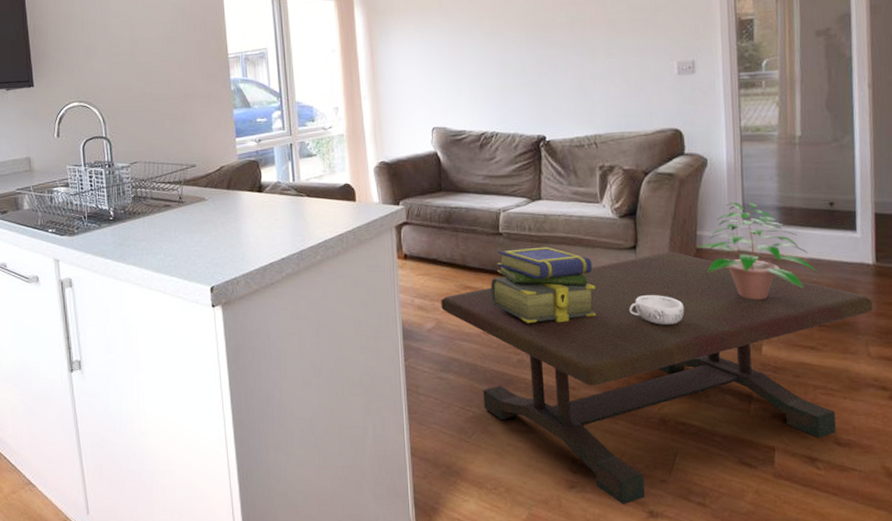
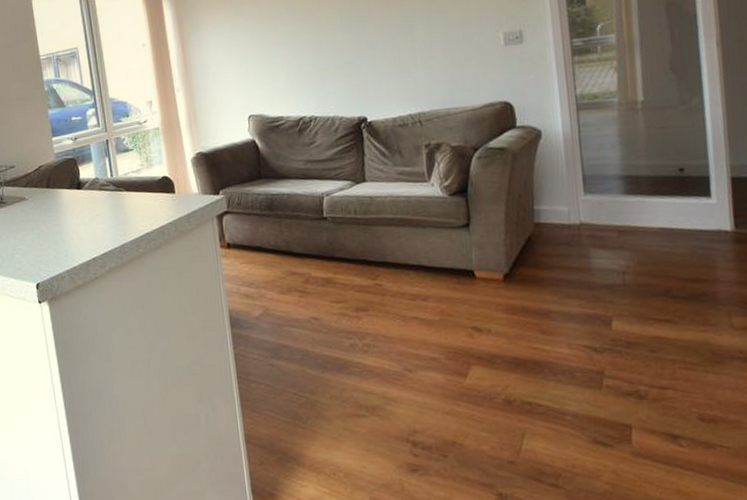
coffee table: present [441,252,872,505] -> none [267,228,734,488]
stack of books: present [490,246,596,323] -> none [317,229,430,307]
decorative bowl: present [629,295,685,325] -> none [465,272,525,304]
potted plant: present [696,202,818,299] -> none [534,173,670,273]

